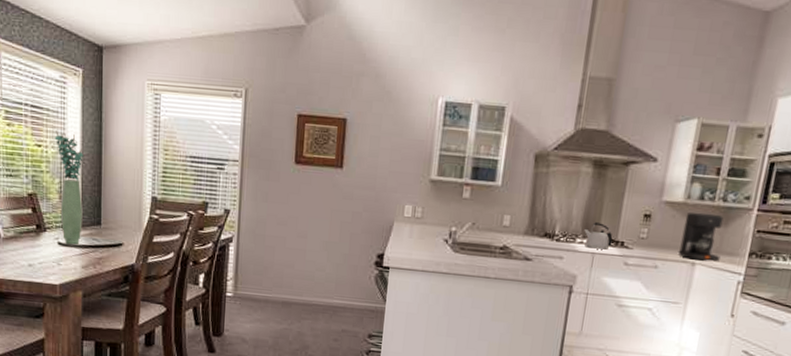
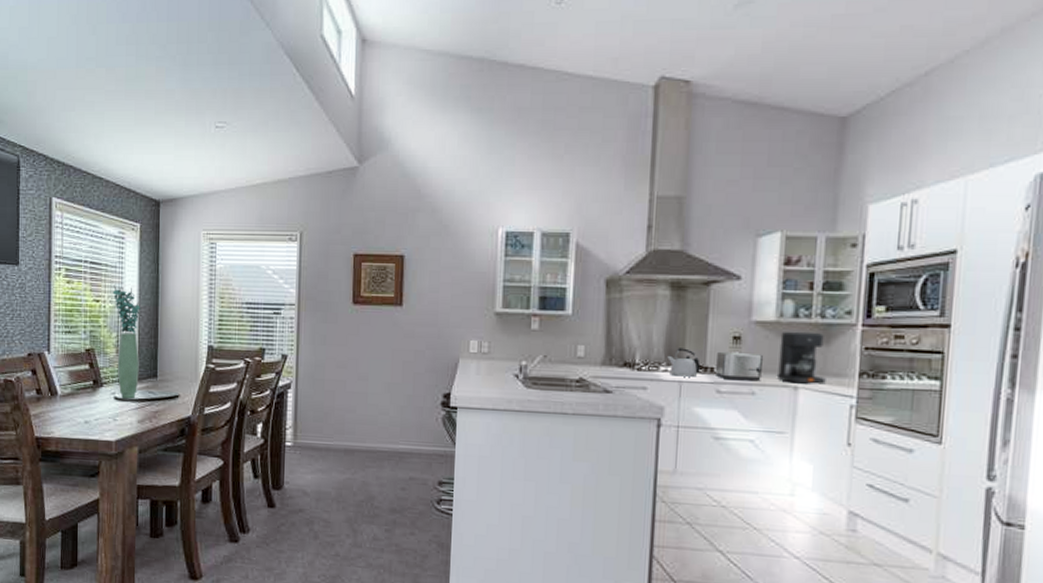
toaster: none [625,227,669,257] -> present [716,351,764,382]

